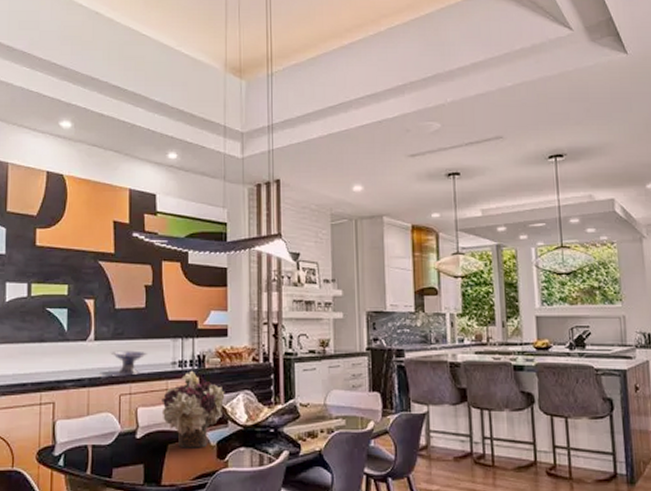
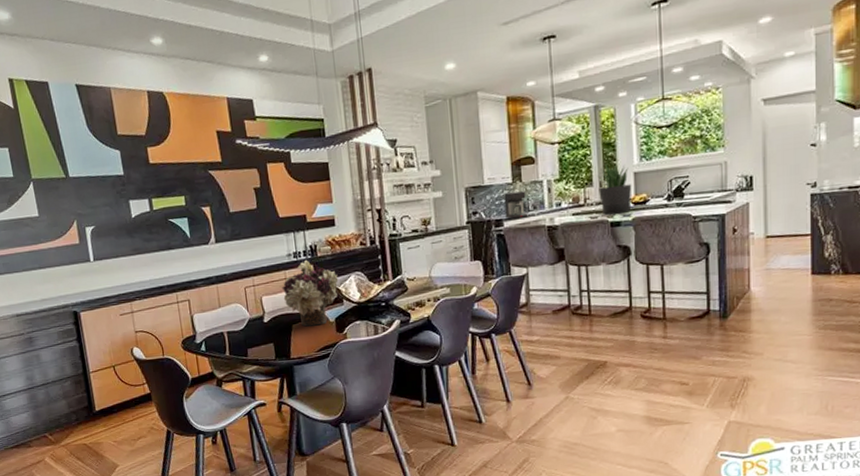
decorative bowl: present [110,350,148,375] -> none [231,248,265,270]
coffee maker: none [406,322,431,350] -> present [504,191,529,219]
planter: none [500,302,535,358] -> present [598,162,632,215]

